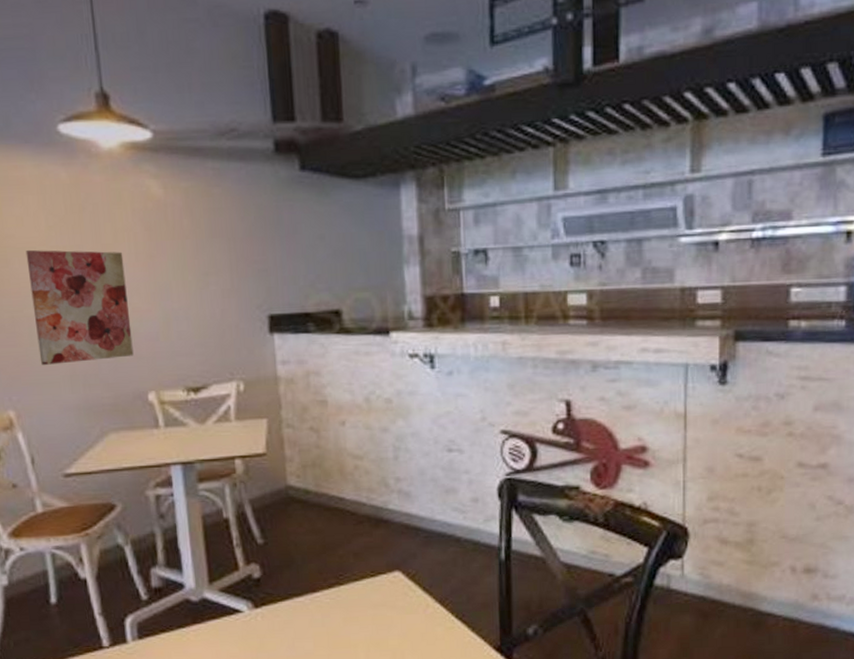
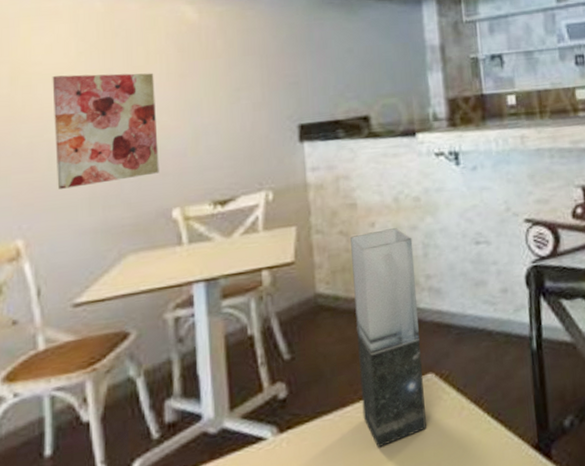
vase: none [321,429,392,632] -> present [350,228,426,448]

